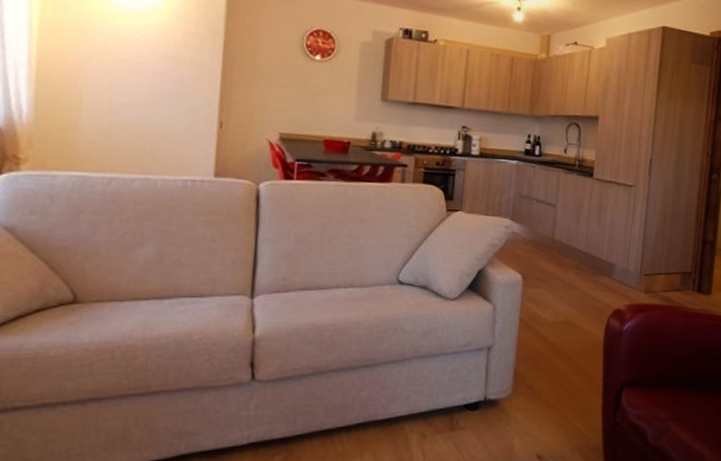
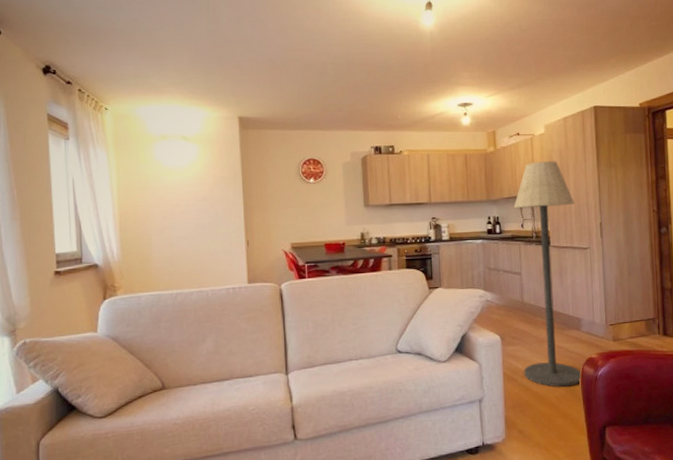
floor lamp: none [543,79,626,340] -> present [514,161,583,387]

